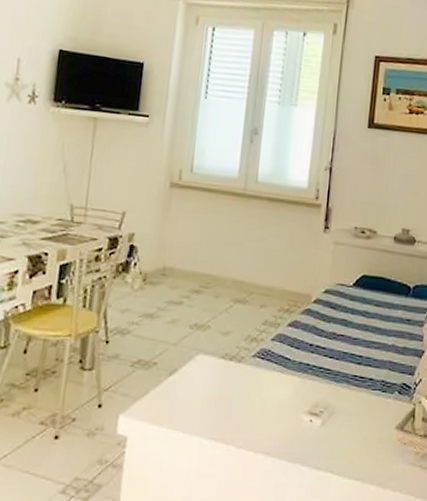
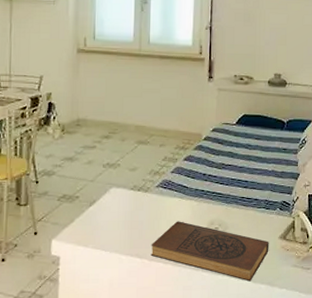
book: none [239,400,383,481] -> present [150,221,269,282]

